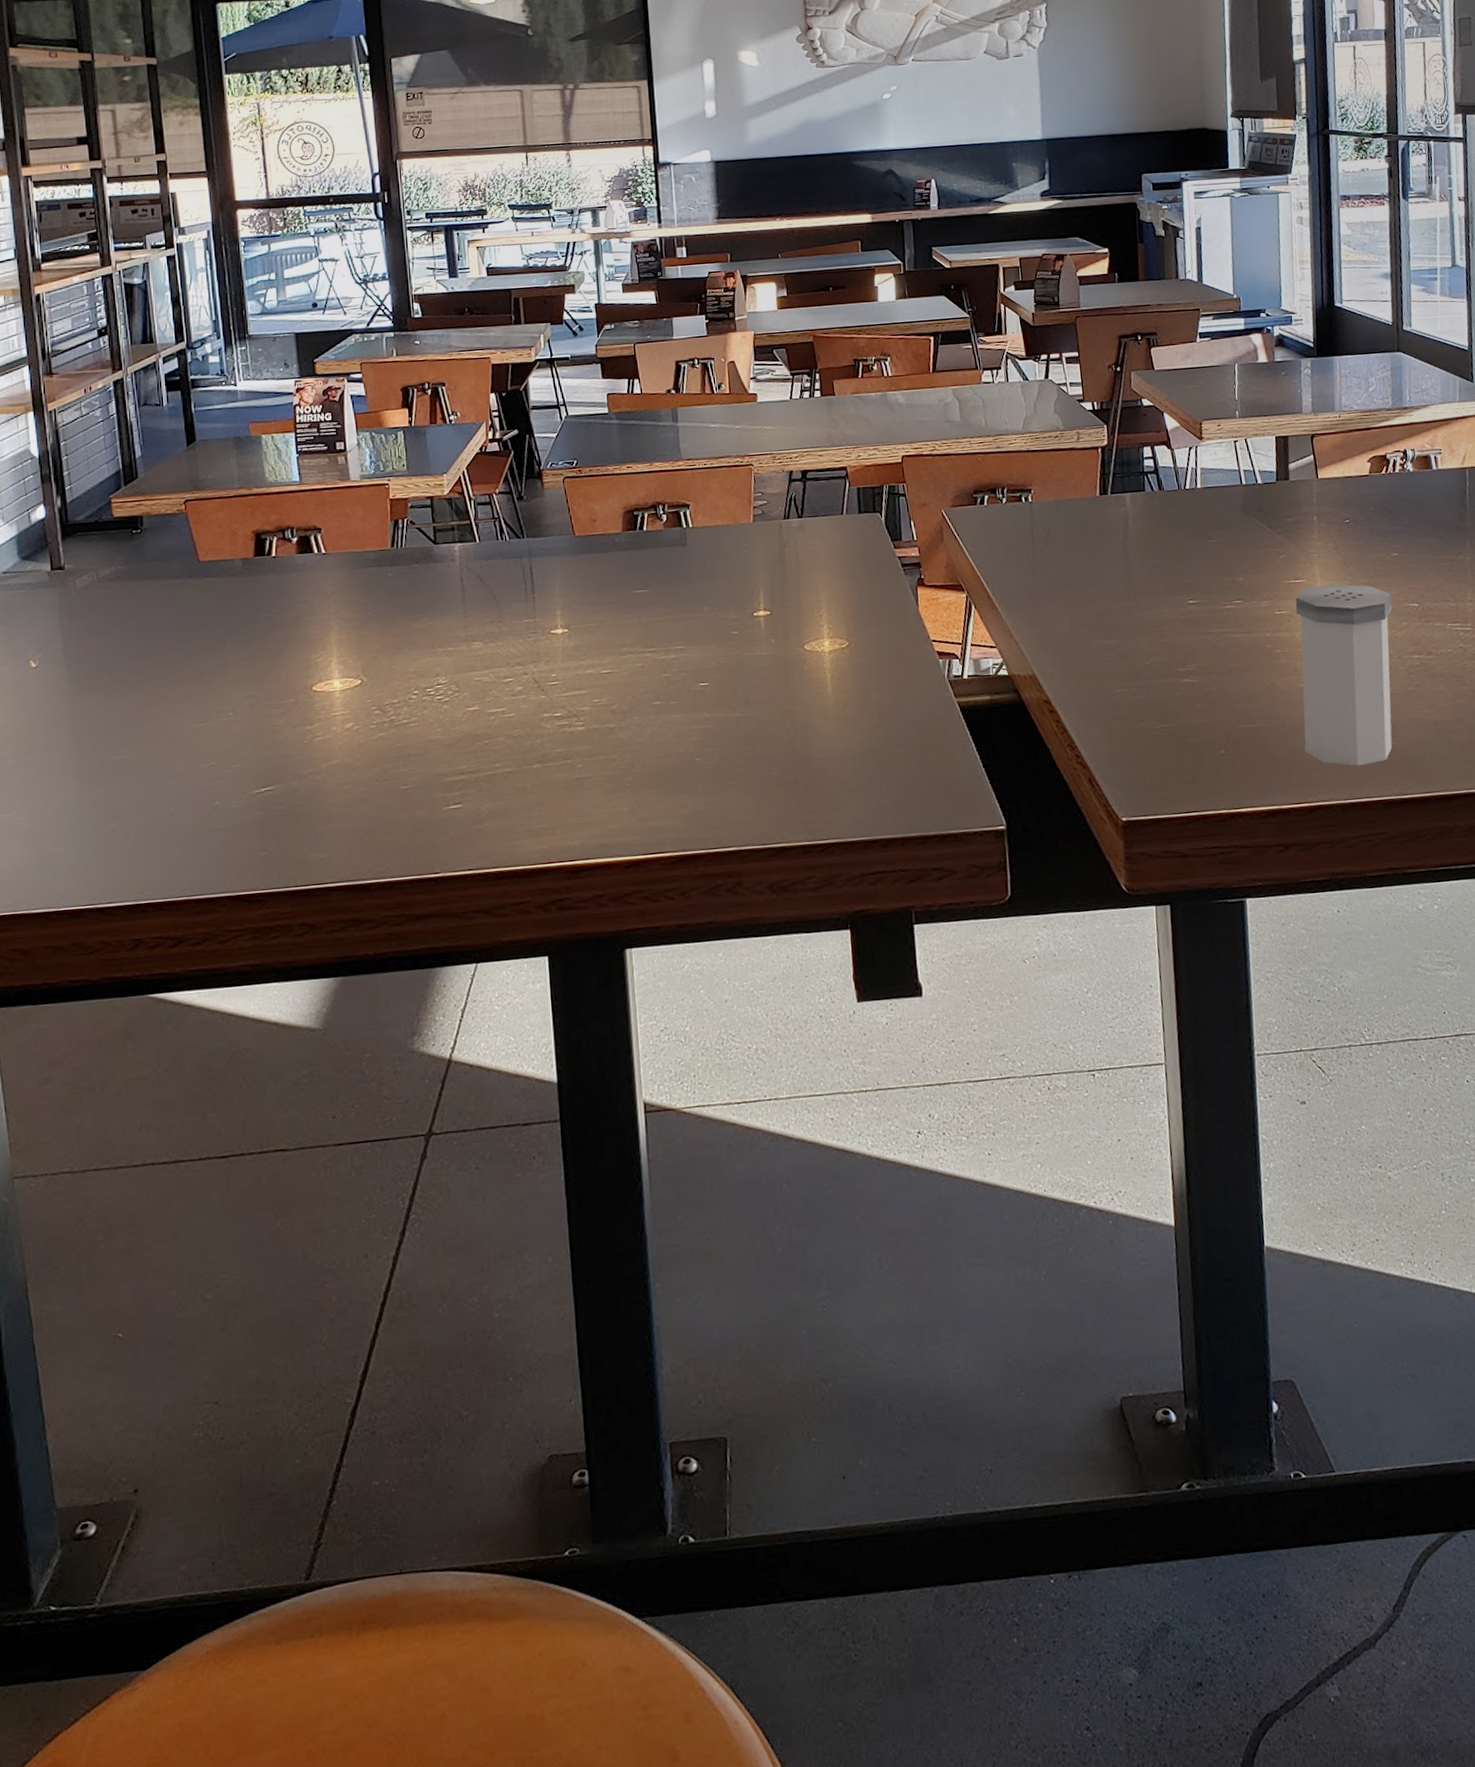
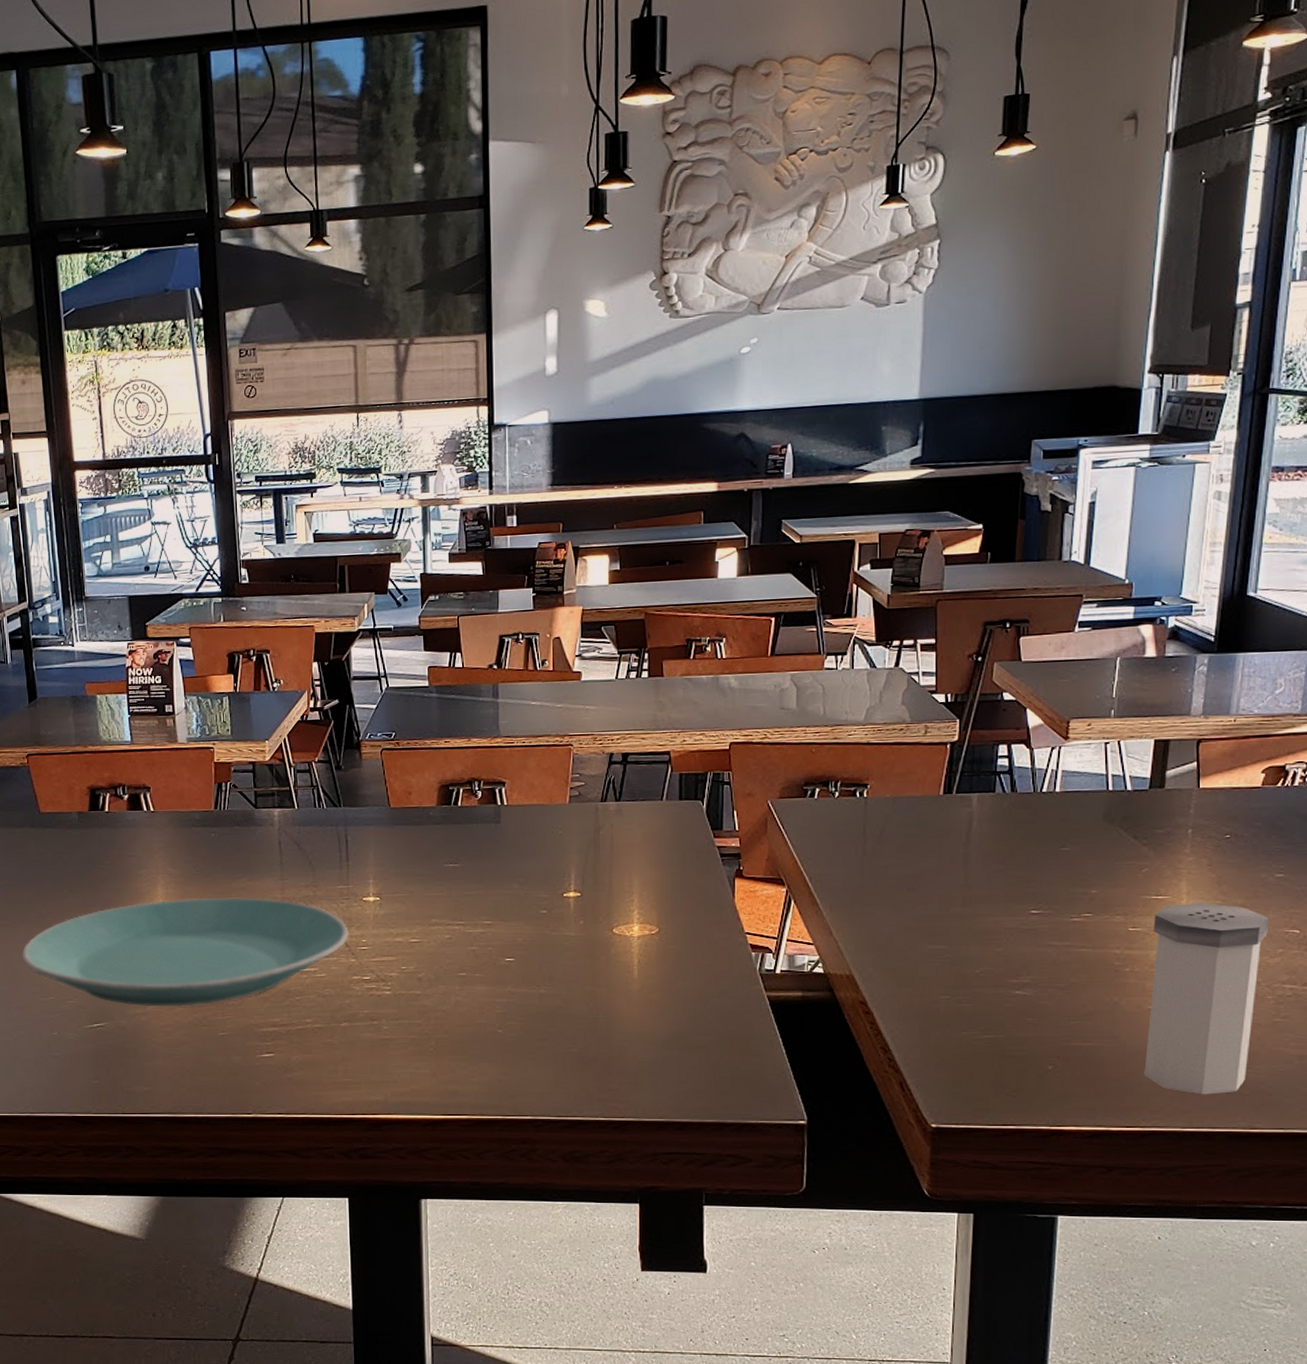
plate: none [178,637,538,765] -> present [22,896,349,1007]

